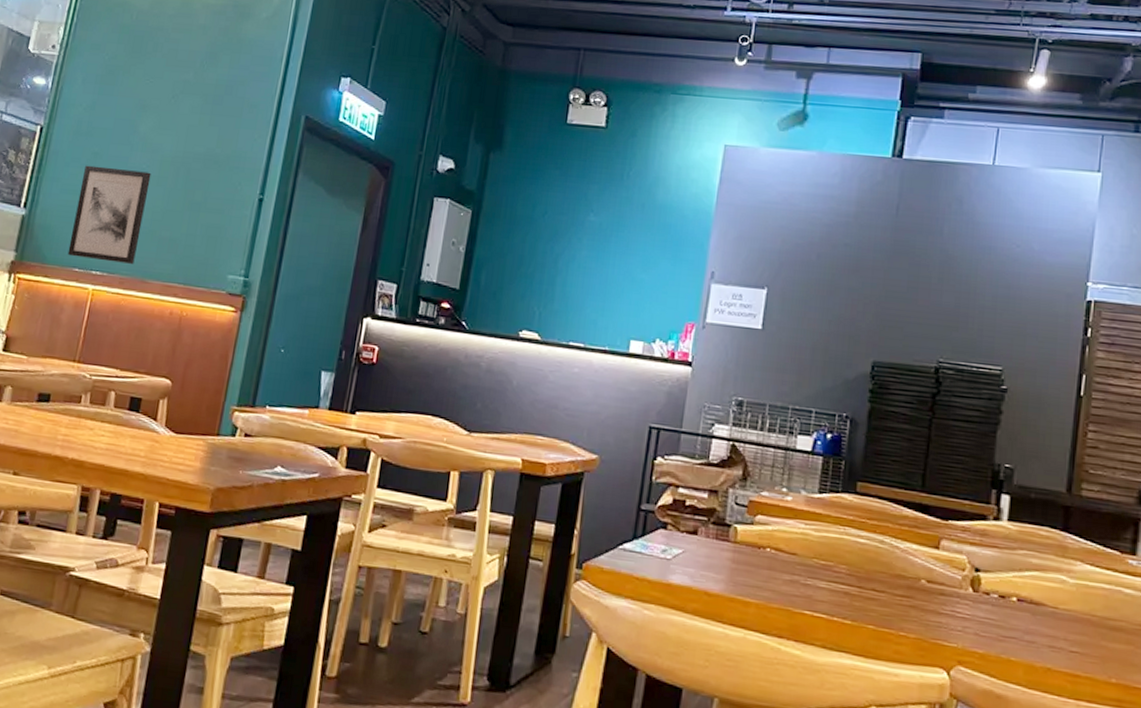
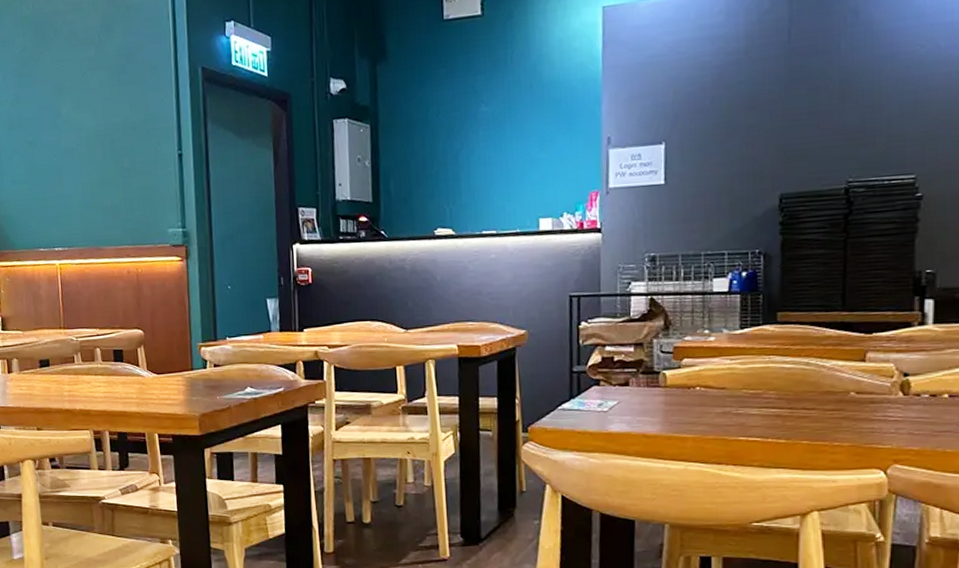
wall art: present [67,165,151,264] -> none [25,150,87,239]

